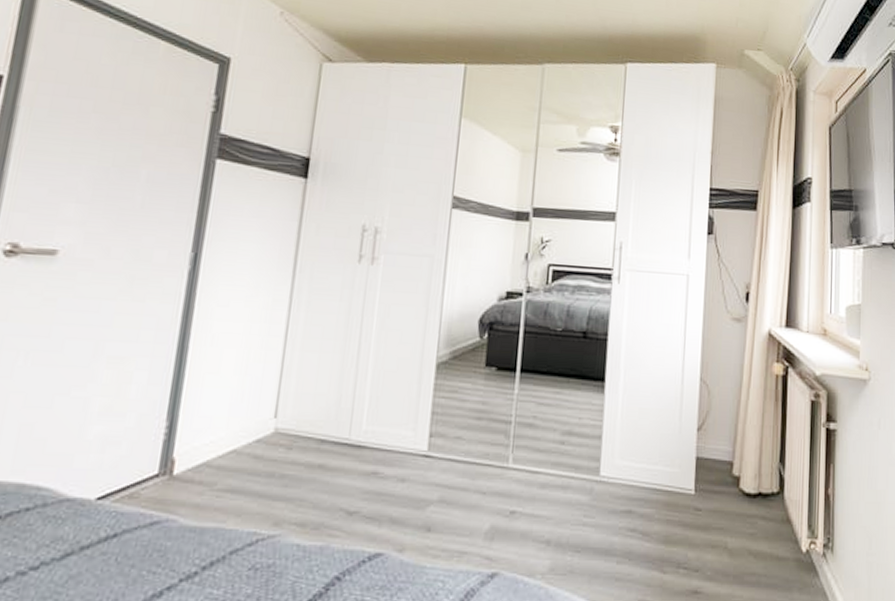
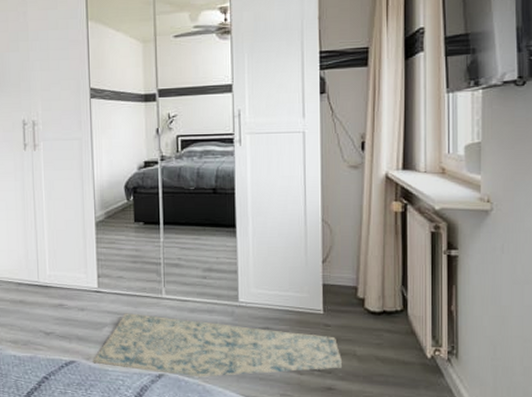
rug: none [407,487,712,577] -> present [93,313,343,377]

